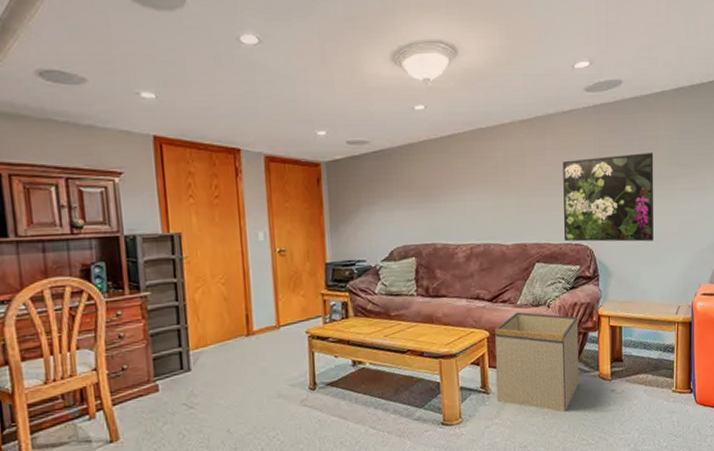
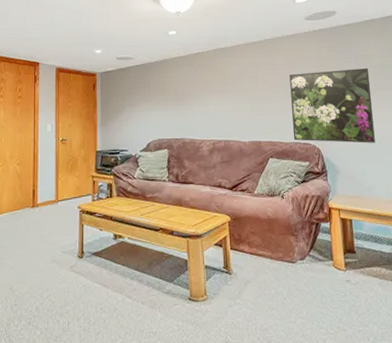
storage bin: present [494,312,579,412] -> none [234,200,315,298]

